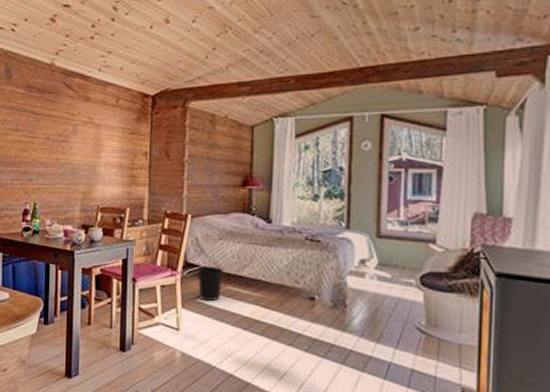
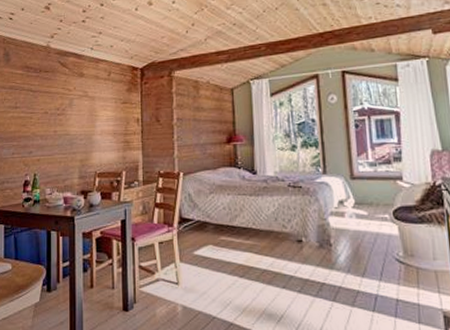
wastebasket: present [197,266,224,302] -> none [192,219,217,253]

